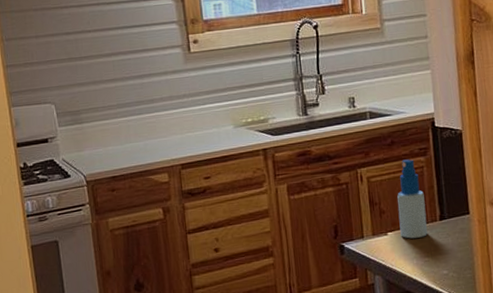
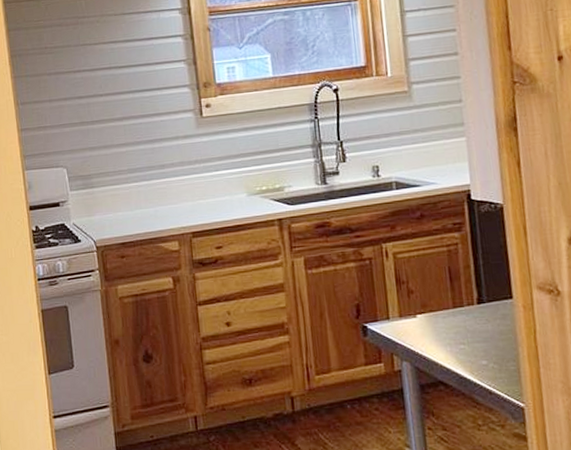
spray bottle: present [397,159,427,239] -> none [427,234,463,323]

